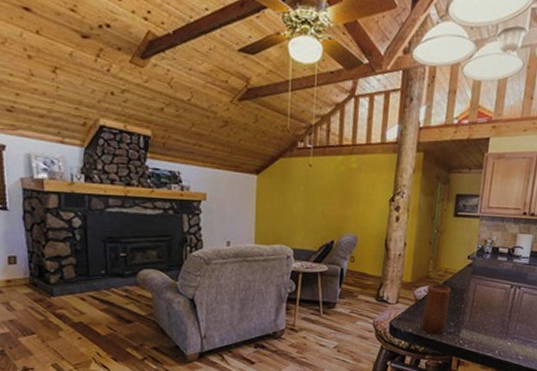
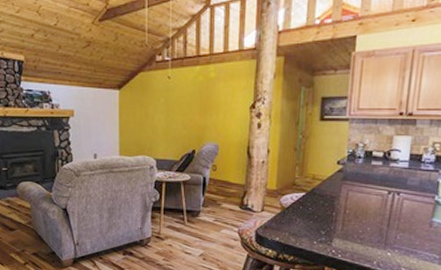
candle: present [422,283,451,334] -> none [290,191,321,243]

